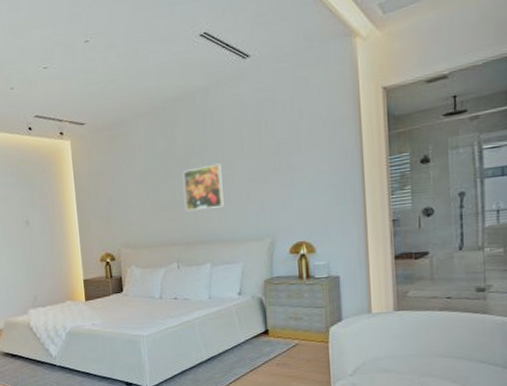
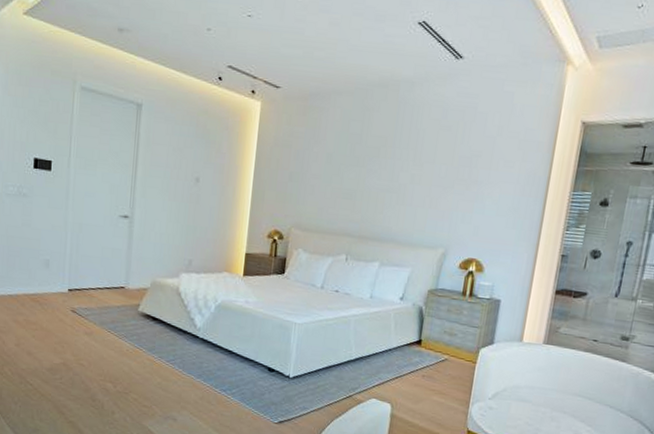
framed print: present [182,163,224,212] -> none [365,160,411,207]

